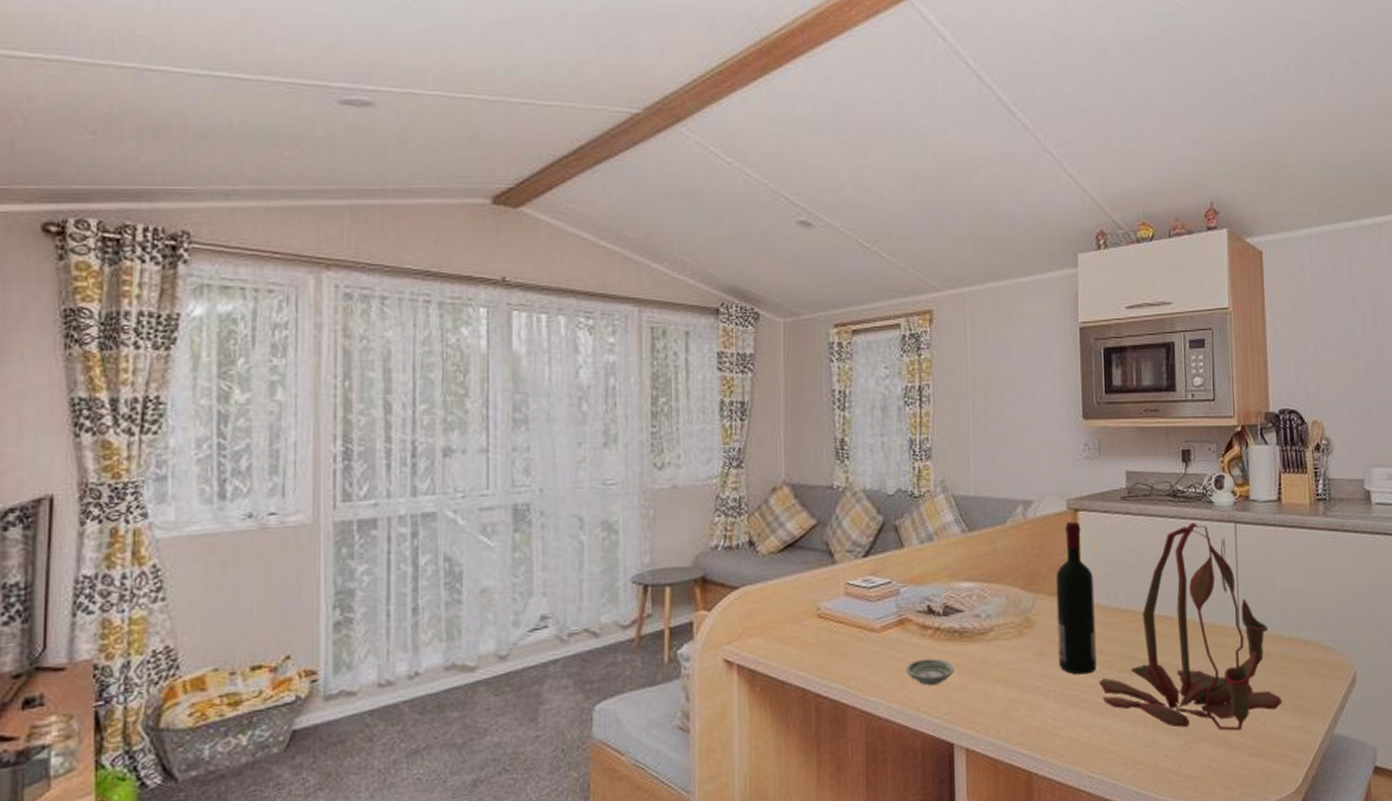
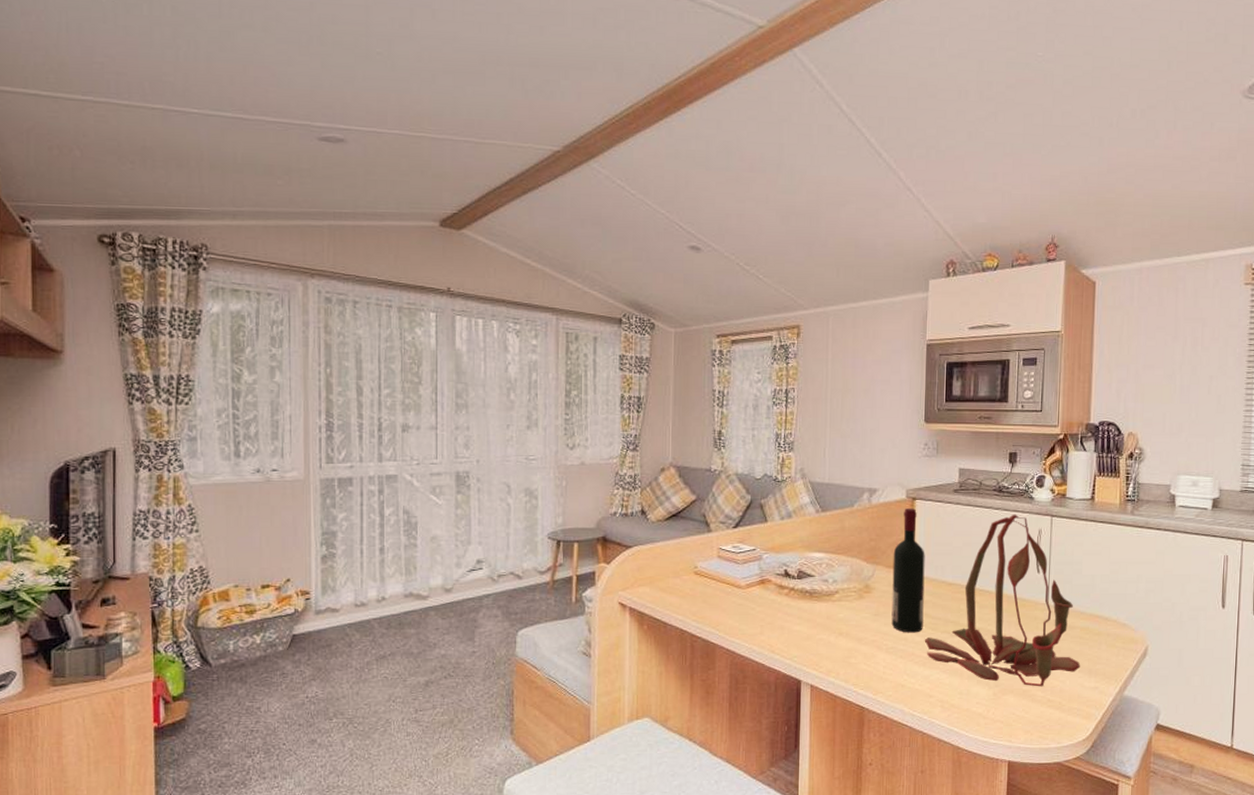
saucer: present [905,658,955,686] -> none [764,612,805,633]

